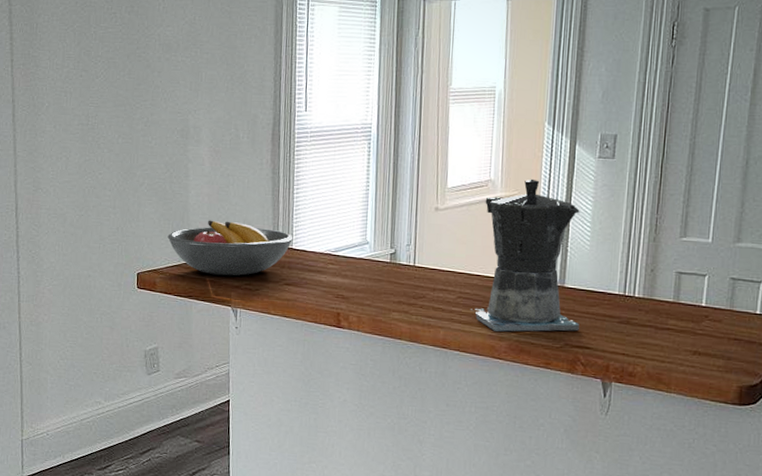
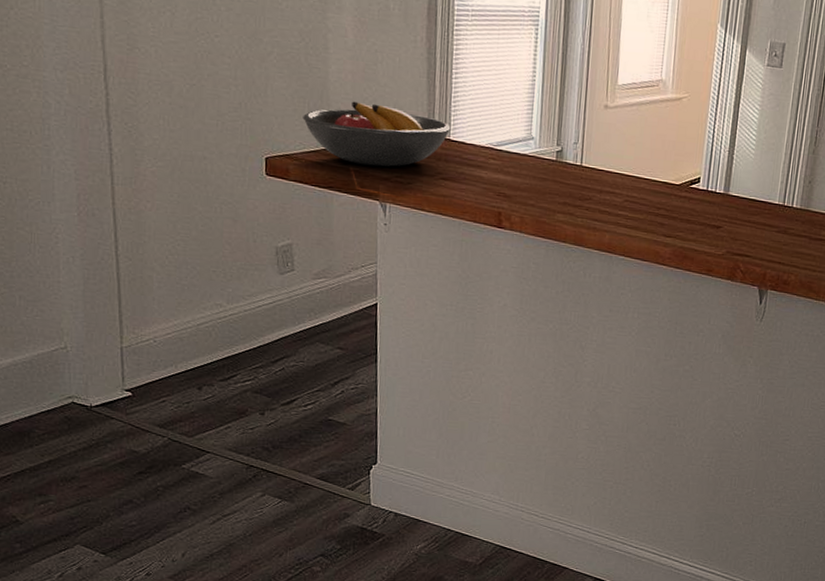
coffee maker: present [472,179,580,332] -> none [638,82,747,239]

